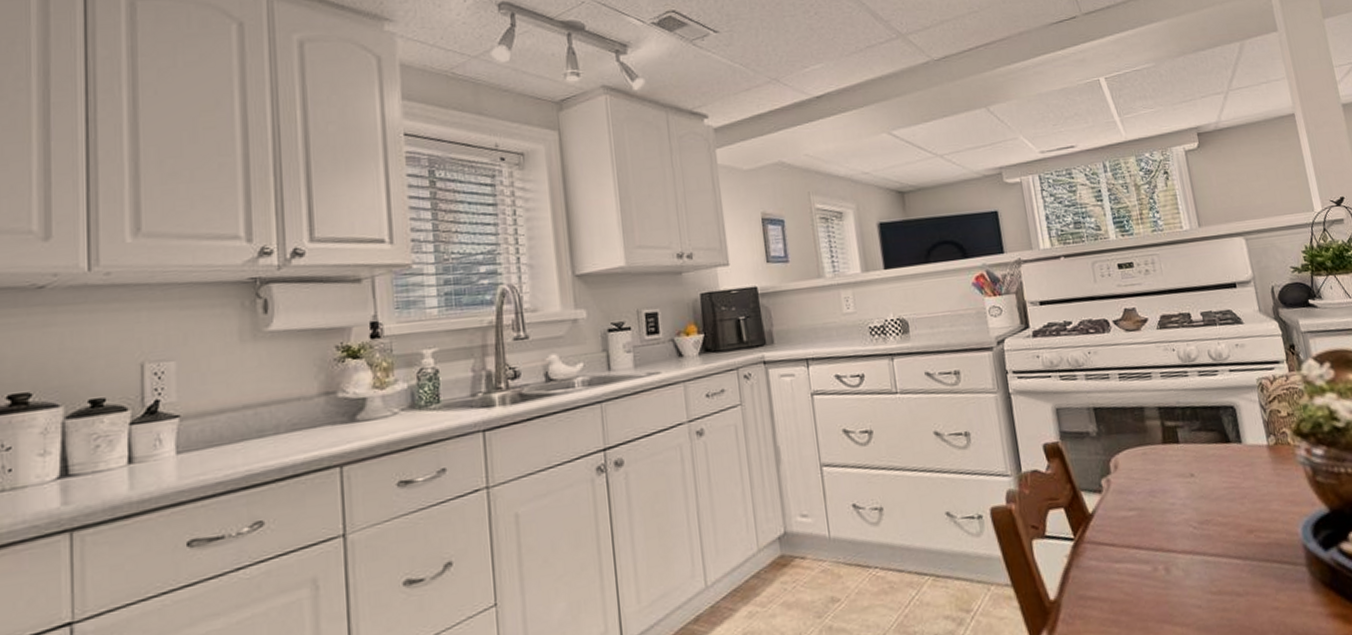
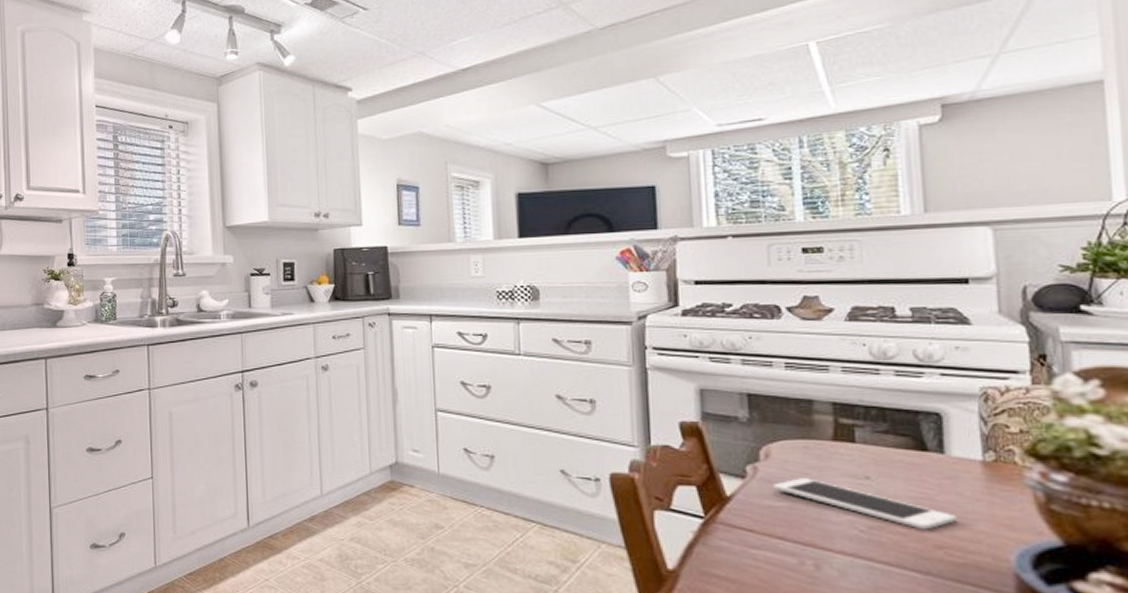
cell phone: none [1124,483,1259,518] -> present [773,478,957,530]

